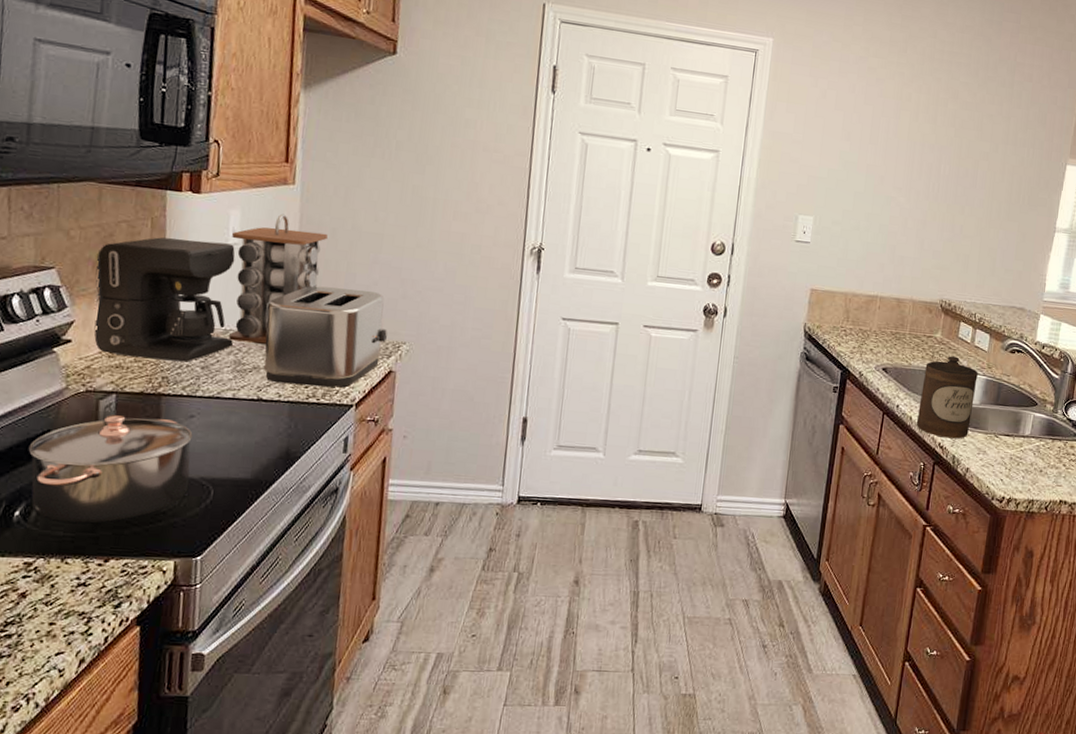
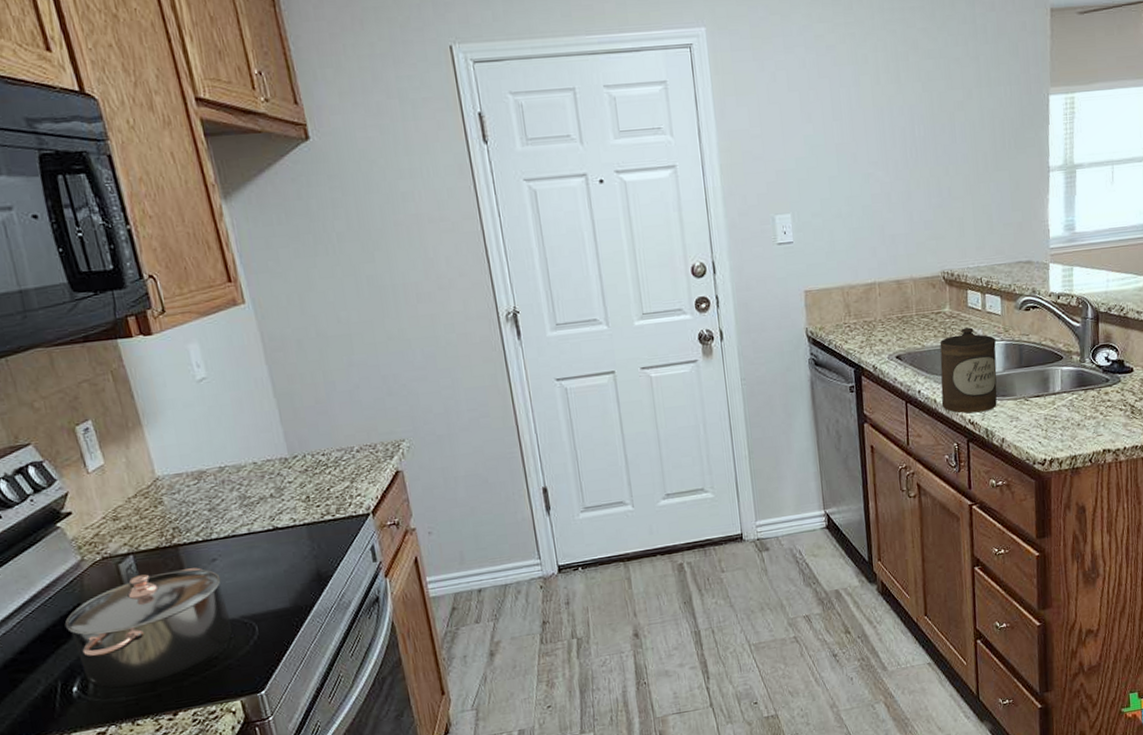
coffee maker: present [94,237,235,362] -> none [69,379,232,517]
spice rack: present [229,213,328,345] -> none [197,336,299,477]
toaster: present [264,286,388,388] -> none [254,395,384,509]

